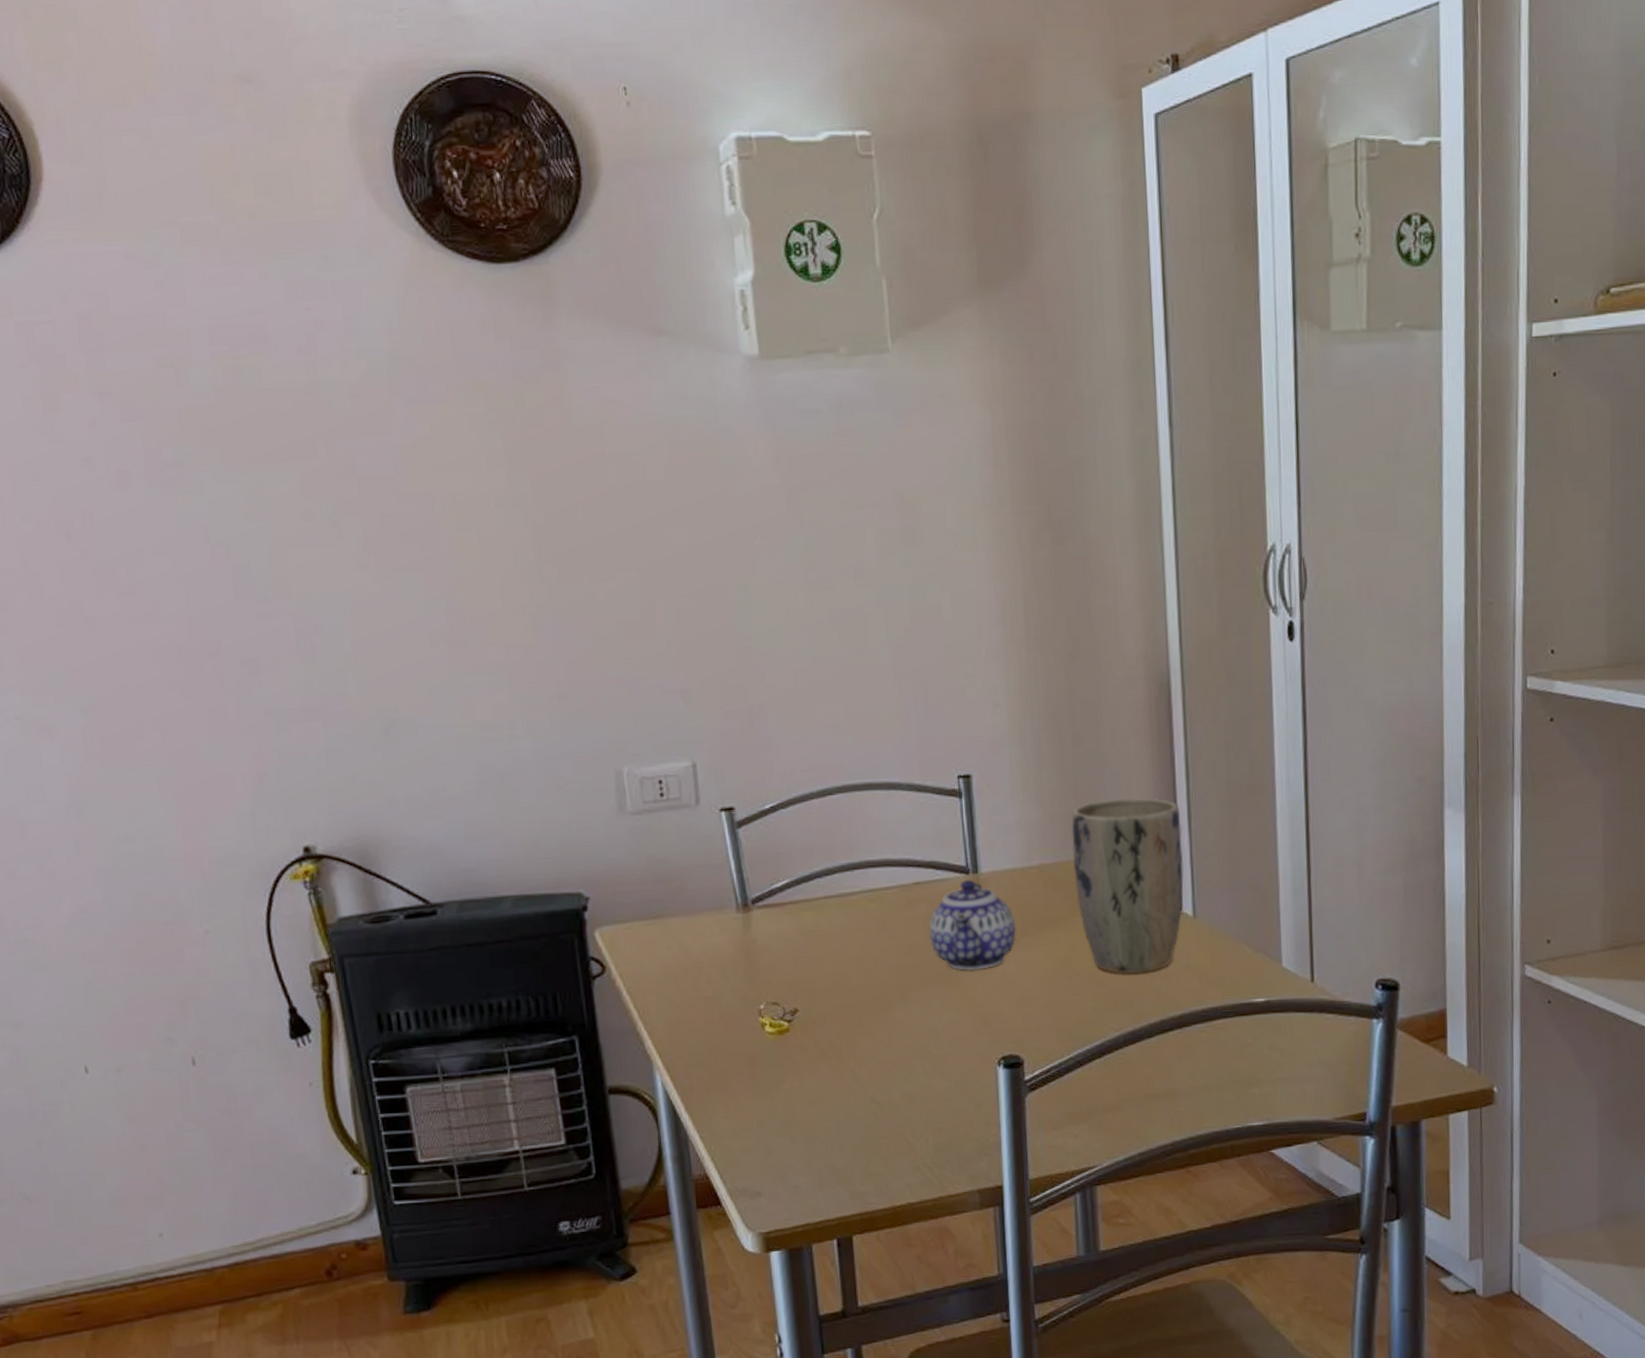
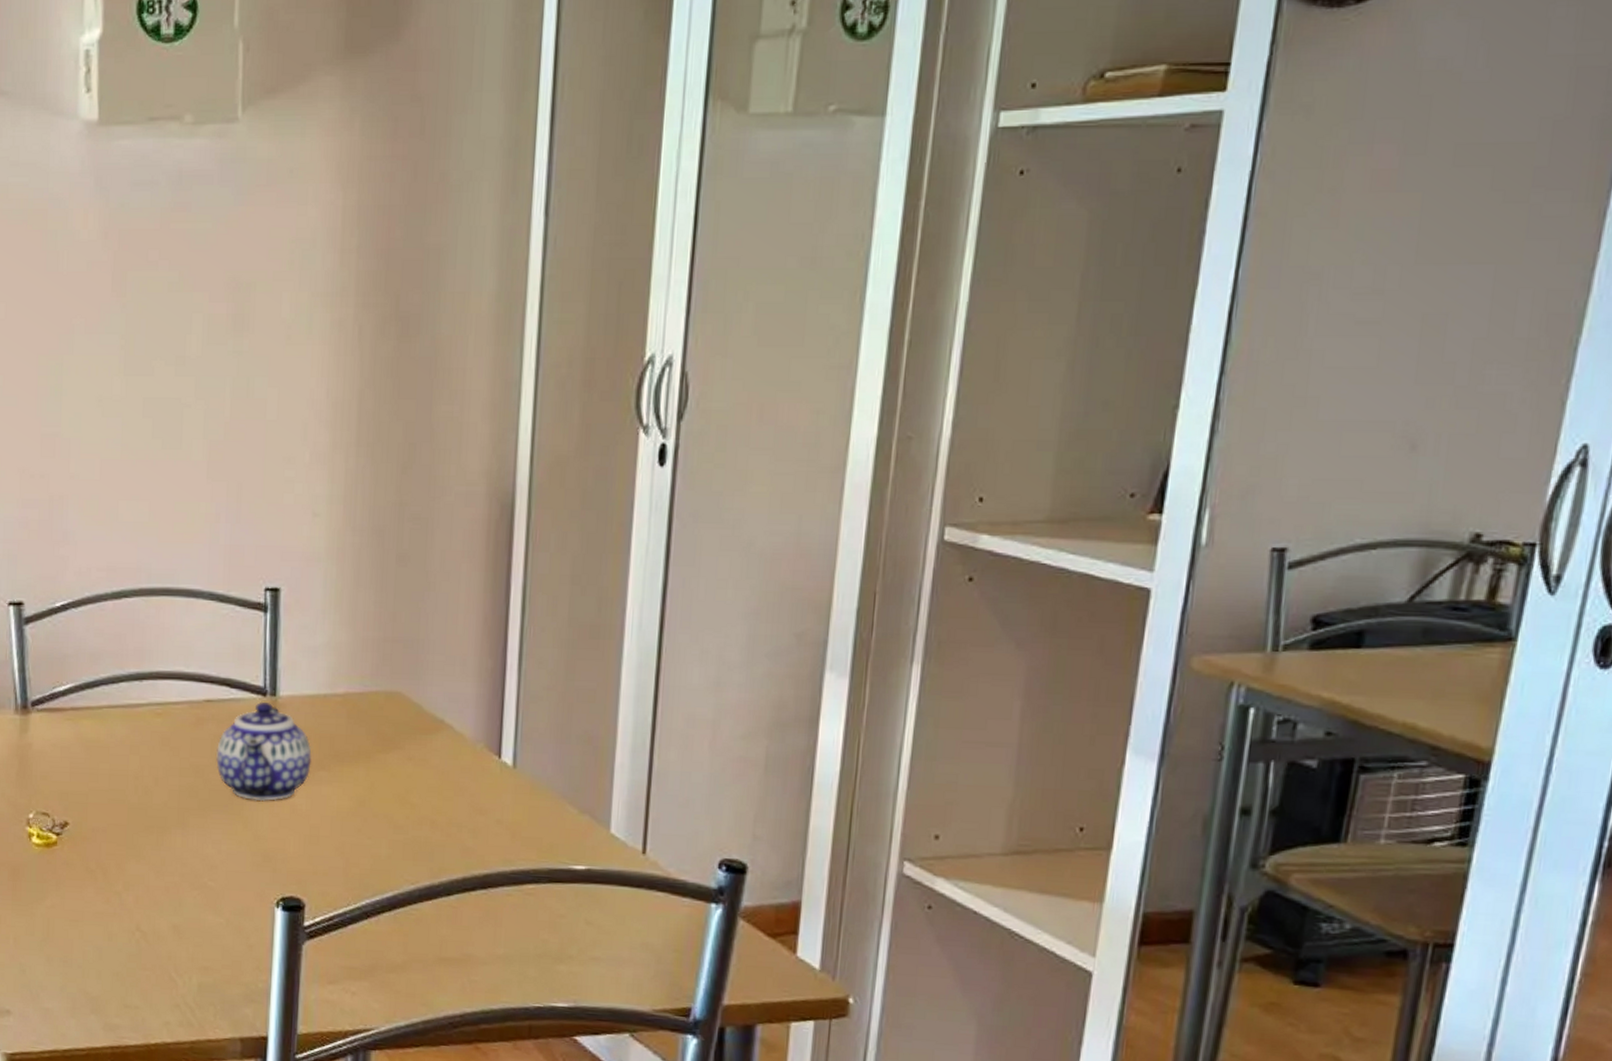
plant pot: present [1071,798,1184,974] -> none [382,627,511,823]

